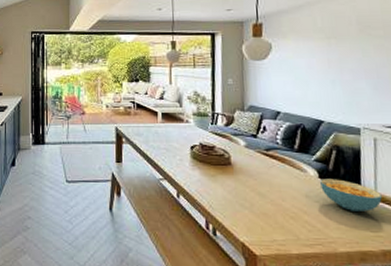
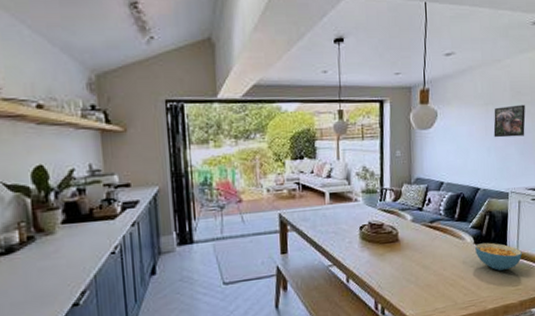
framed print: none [337,39,379,71] -> present [493,104,526,138]

